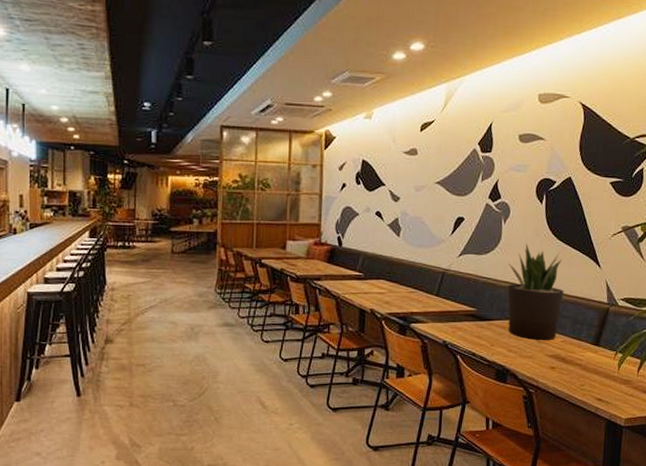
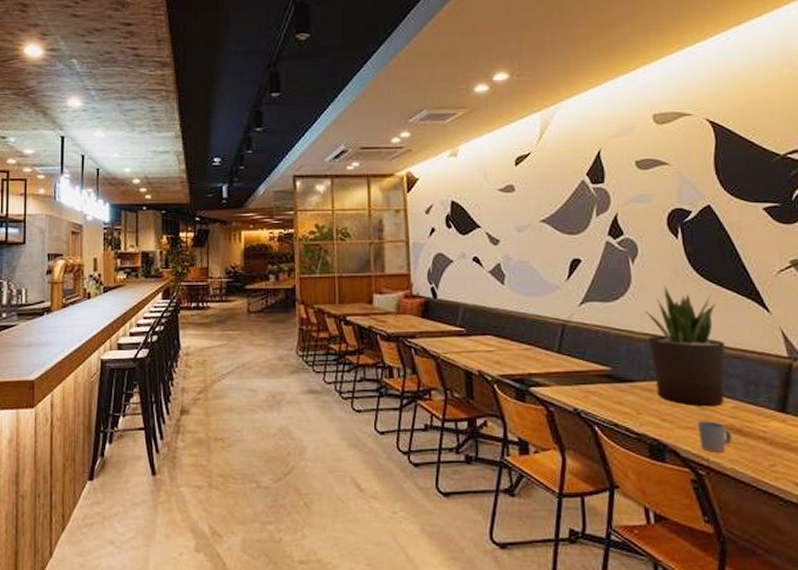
mug: none [534,351,558,376] -> present [697,421,733,453]

